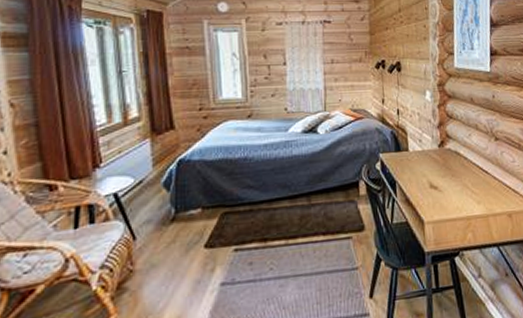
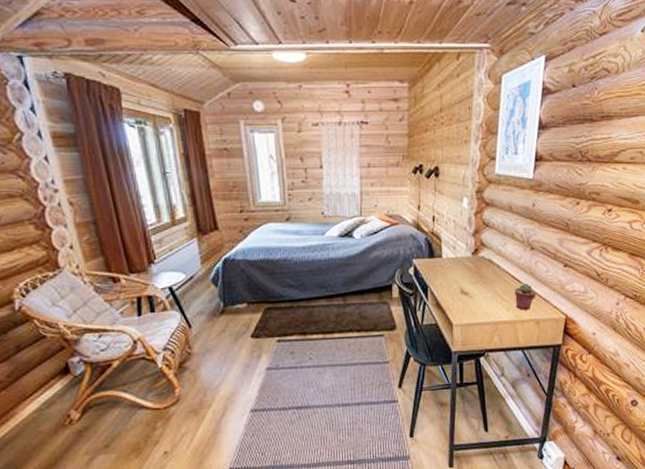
potted succulent: none [484,175,506,203] -> present [515,284,536,310]

